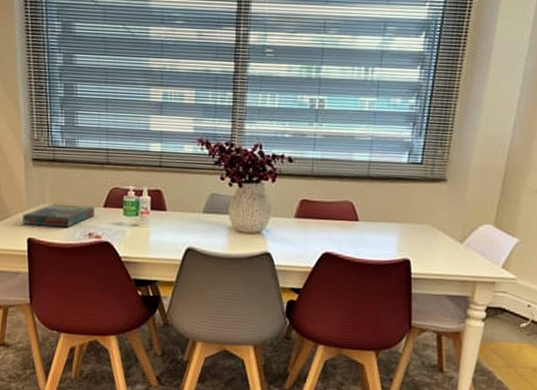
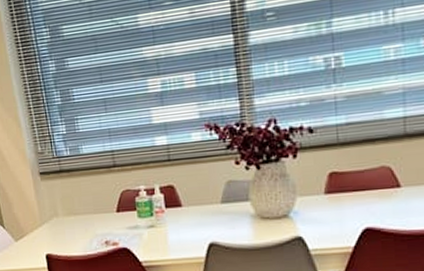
board game: present [22,203,95,227] -> none [37,212,109,241]

